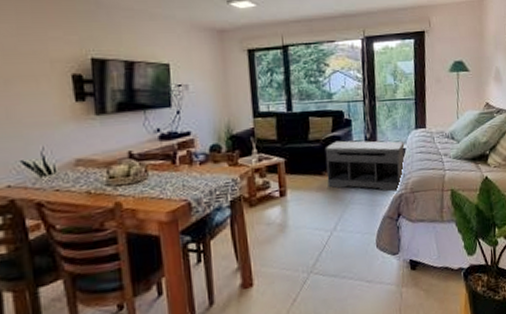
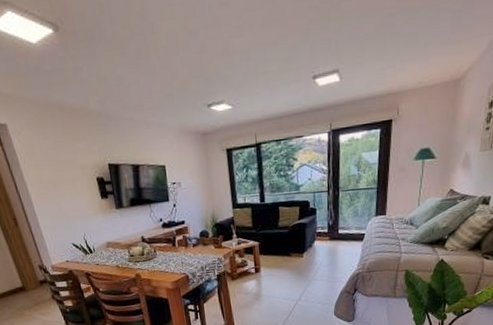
bench: present [325,140,405,192] -> none [292,227,364,271]

